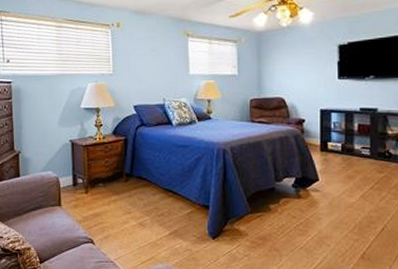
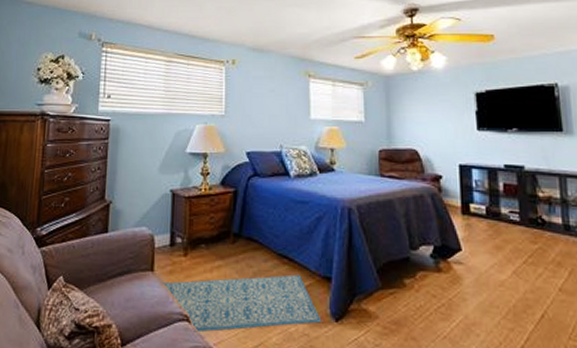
rug: none [69,204,201,251] -> present [162,274,322,333]

